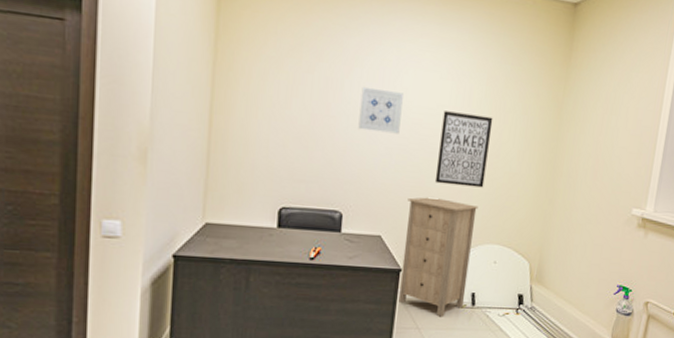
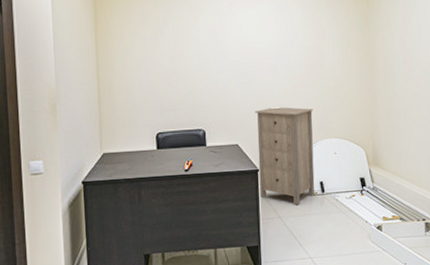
wall art: present [358,86,403,134] -> none [206,29,240,63]
wall art: present [434,111,493,188] -> none [272,35,315,95]

